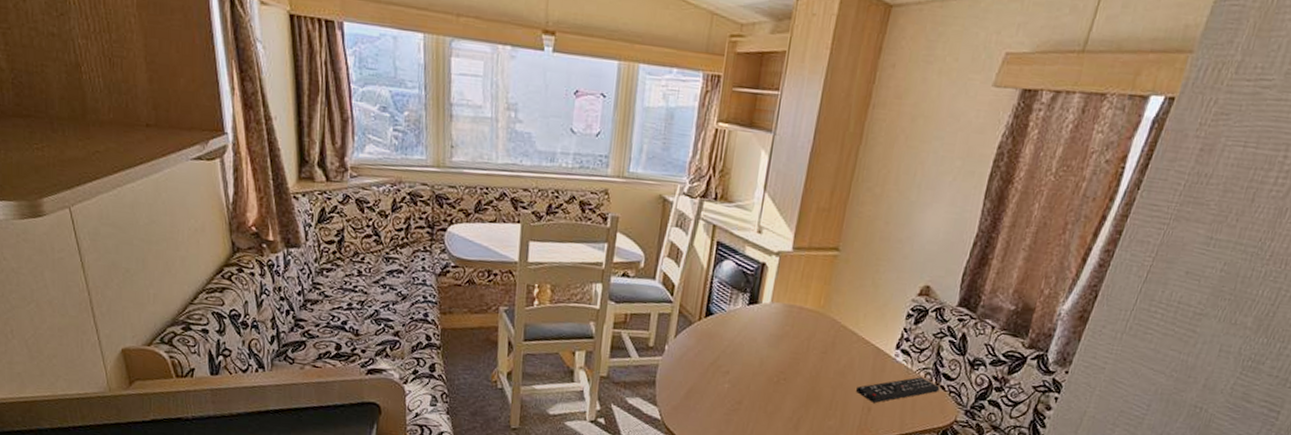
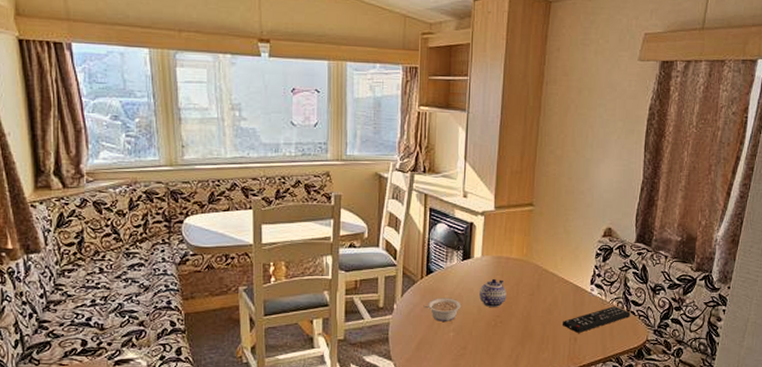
legume: none [698,343,741,371] -> present [423,298,461,321]
teapot: none [763,329,795,363] -> present [479,278,507,308]

